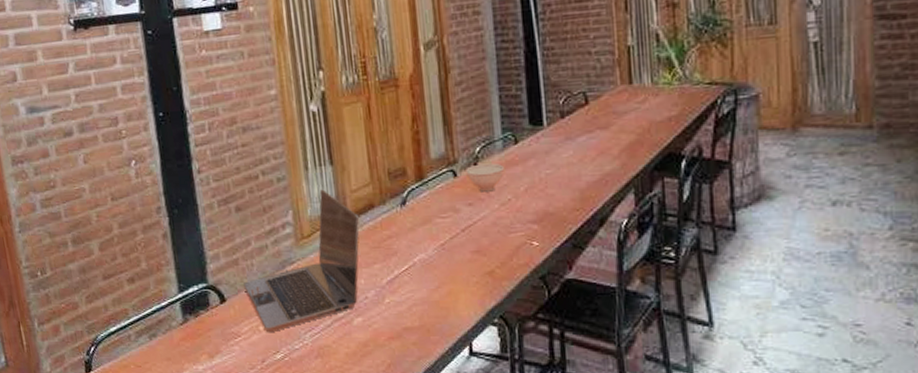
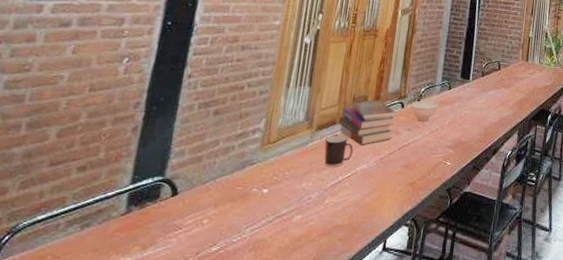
laptop: present [243,189,360,333] -> none [200,105,321,227]
mug: none [367,220,404,260] -> present [324,135,353,168]
books: none [376,170,449,230] -> present [338,100,396,145]

